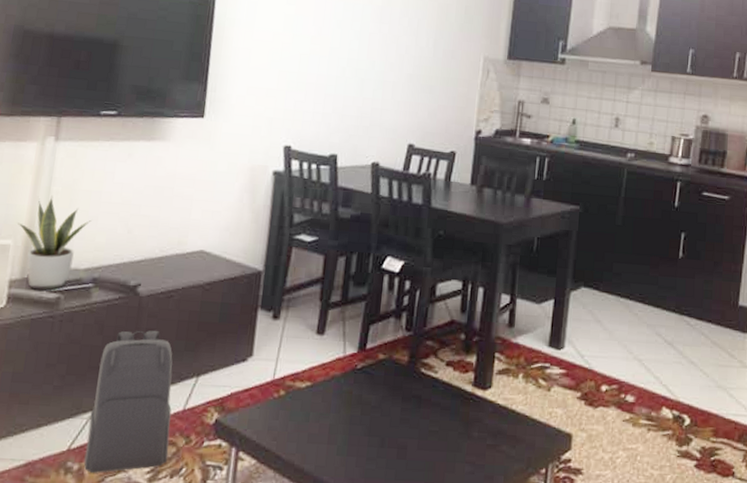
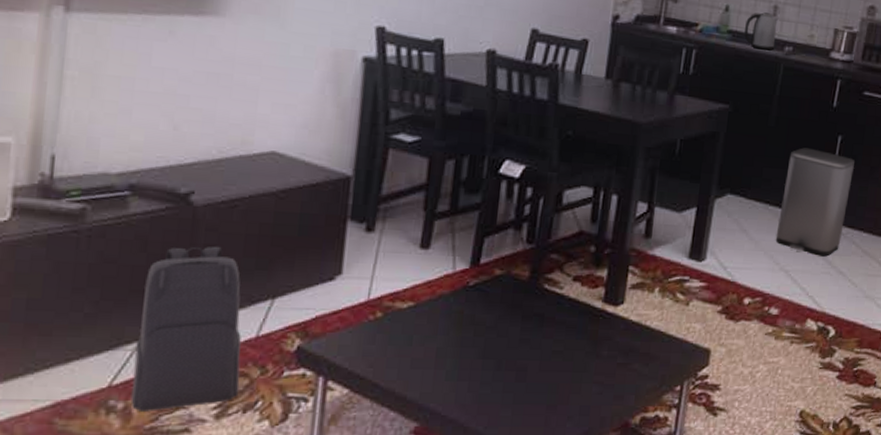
potted plant: present [18,196,92,291] -> none [19,82,123,200]
kettle: none [590,124,620,157] -> present [744,12,778,51]
pedal bin: none [628,244,698,347] -> present [776,148,855,257]

